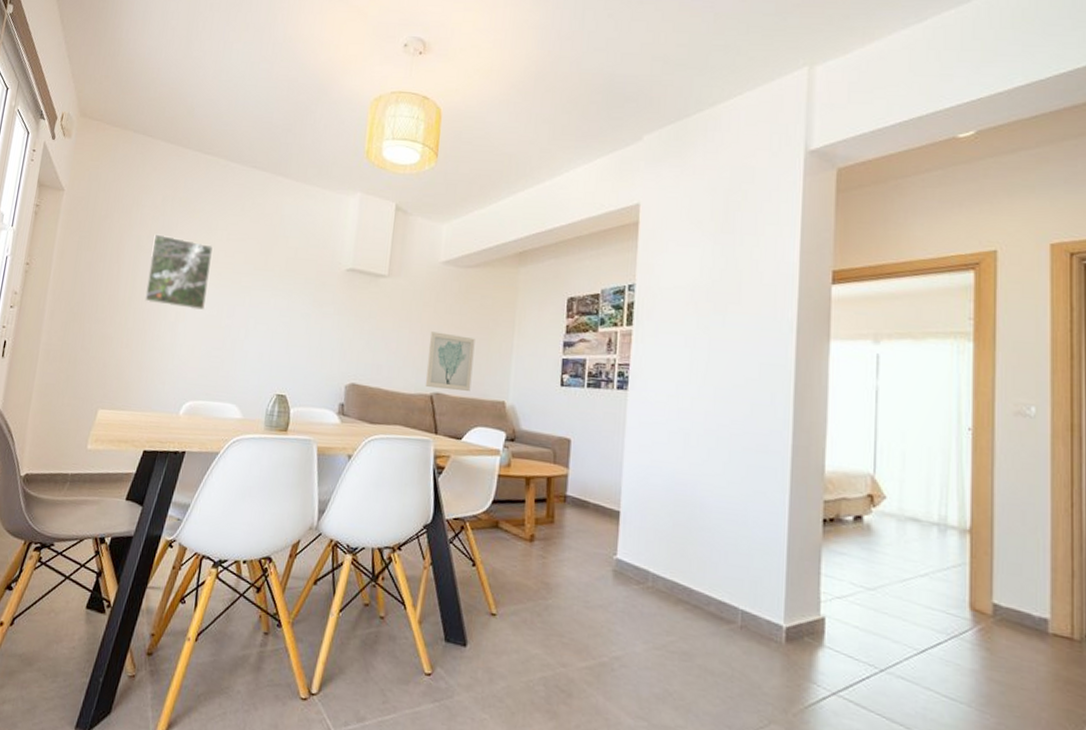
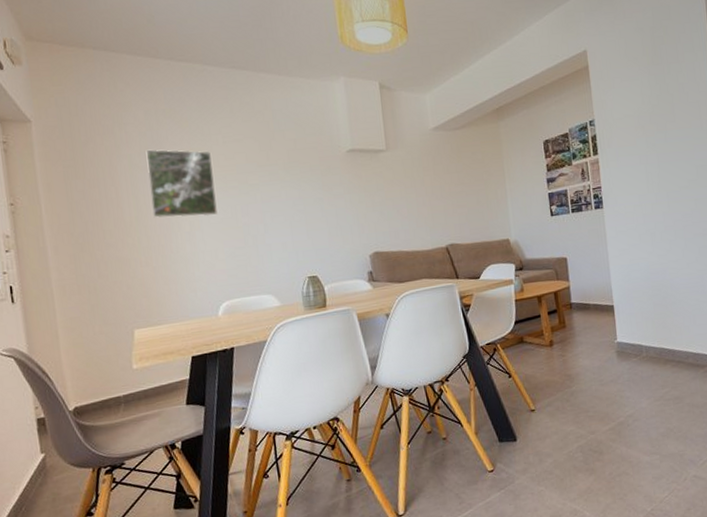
wall art: present [425,331,475,392] -> none [434,190,479,241]

